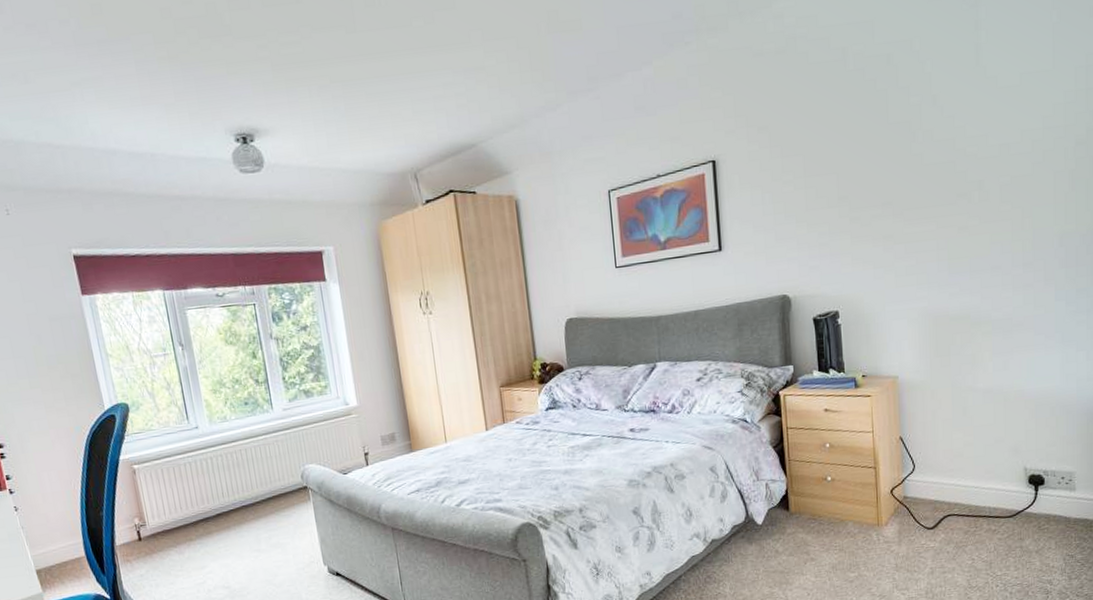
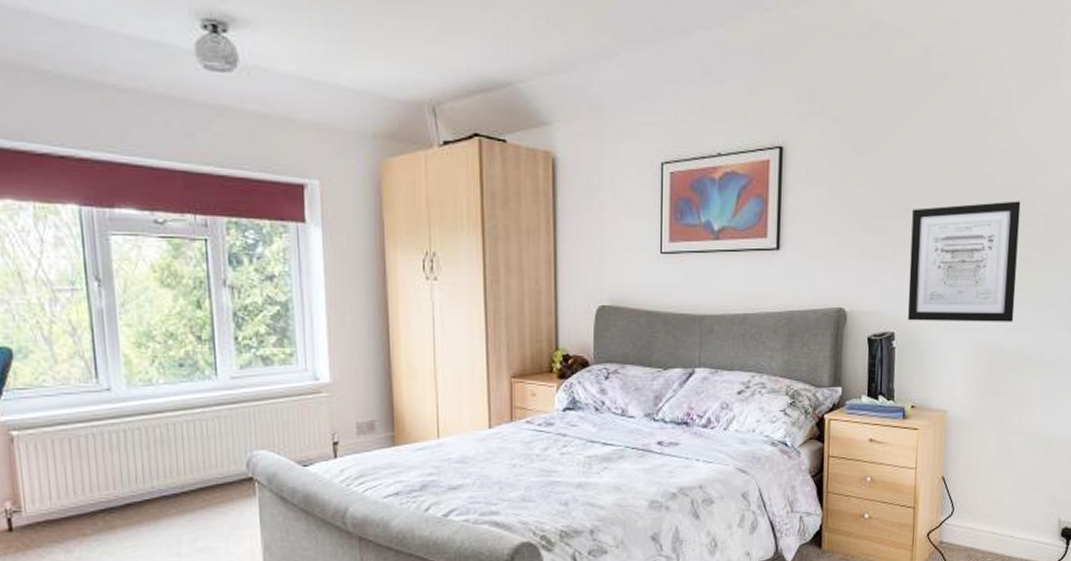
wall art: none [844,175,956,299] -> present [907,201,1021,322]

